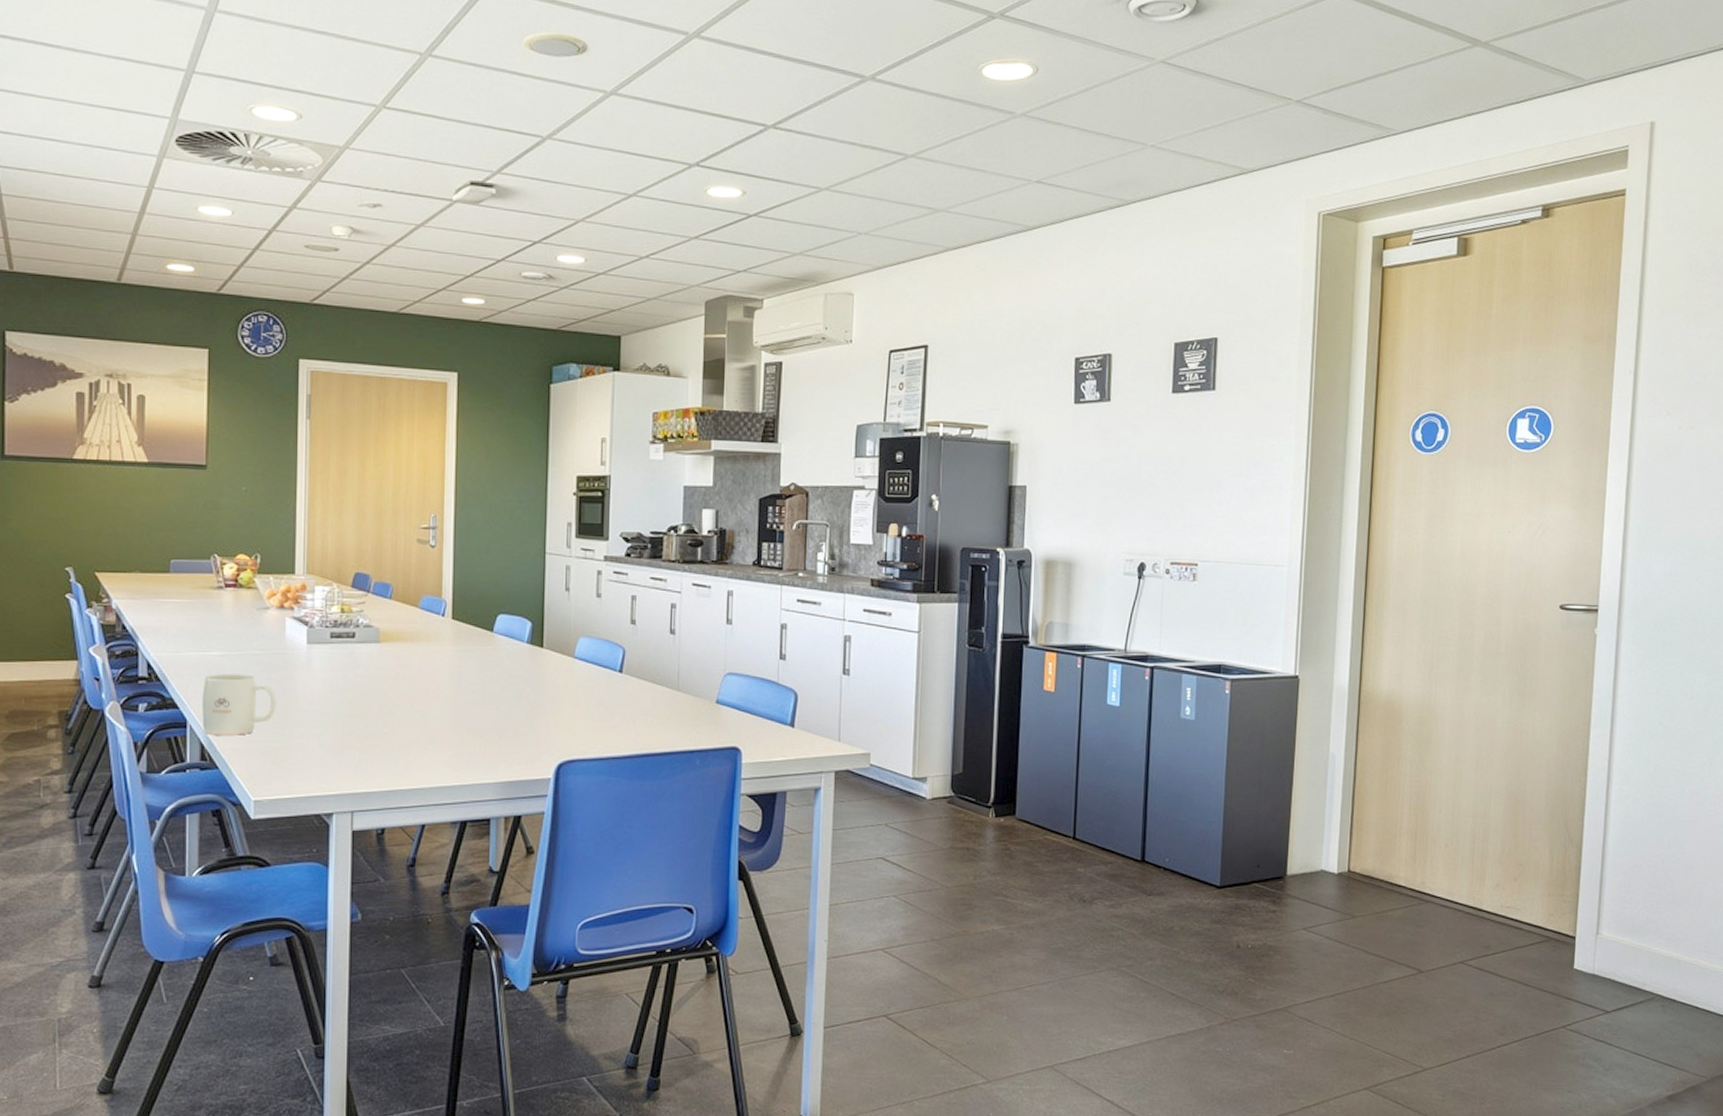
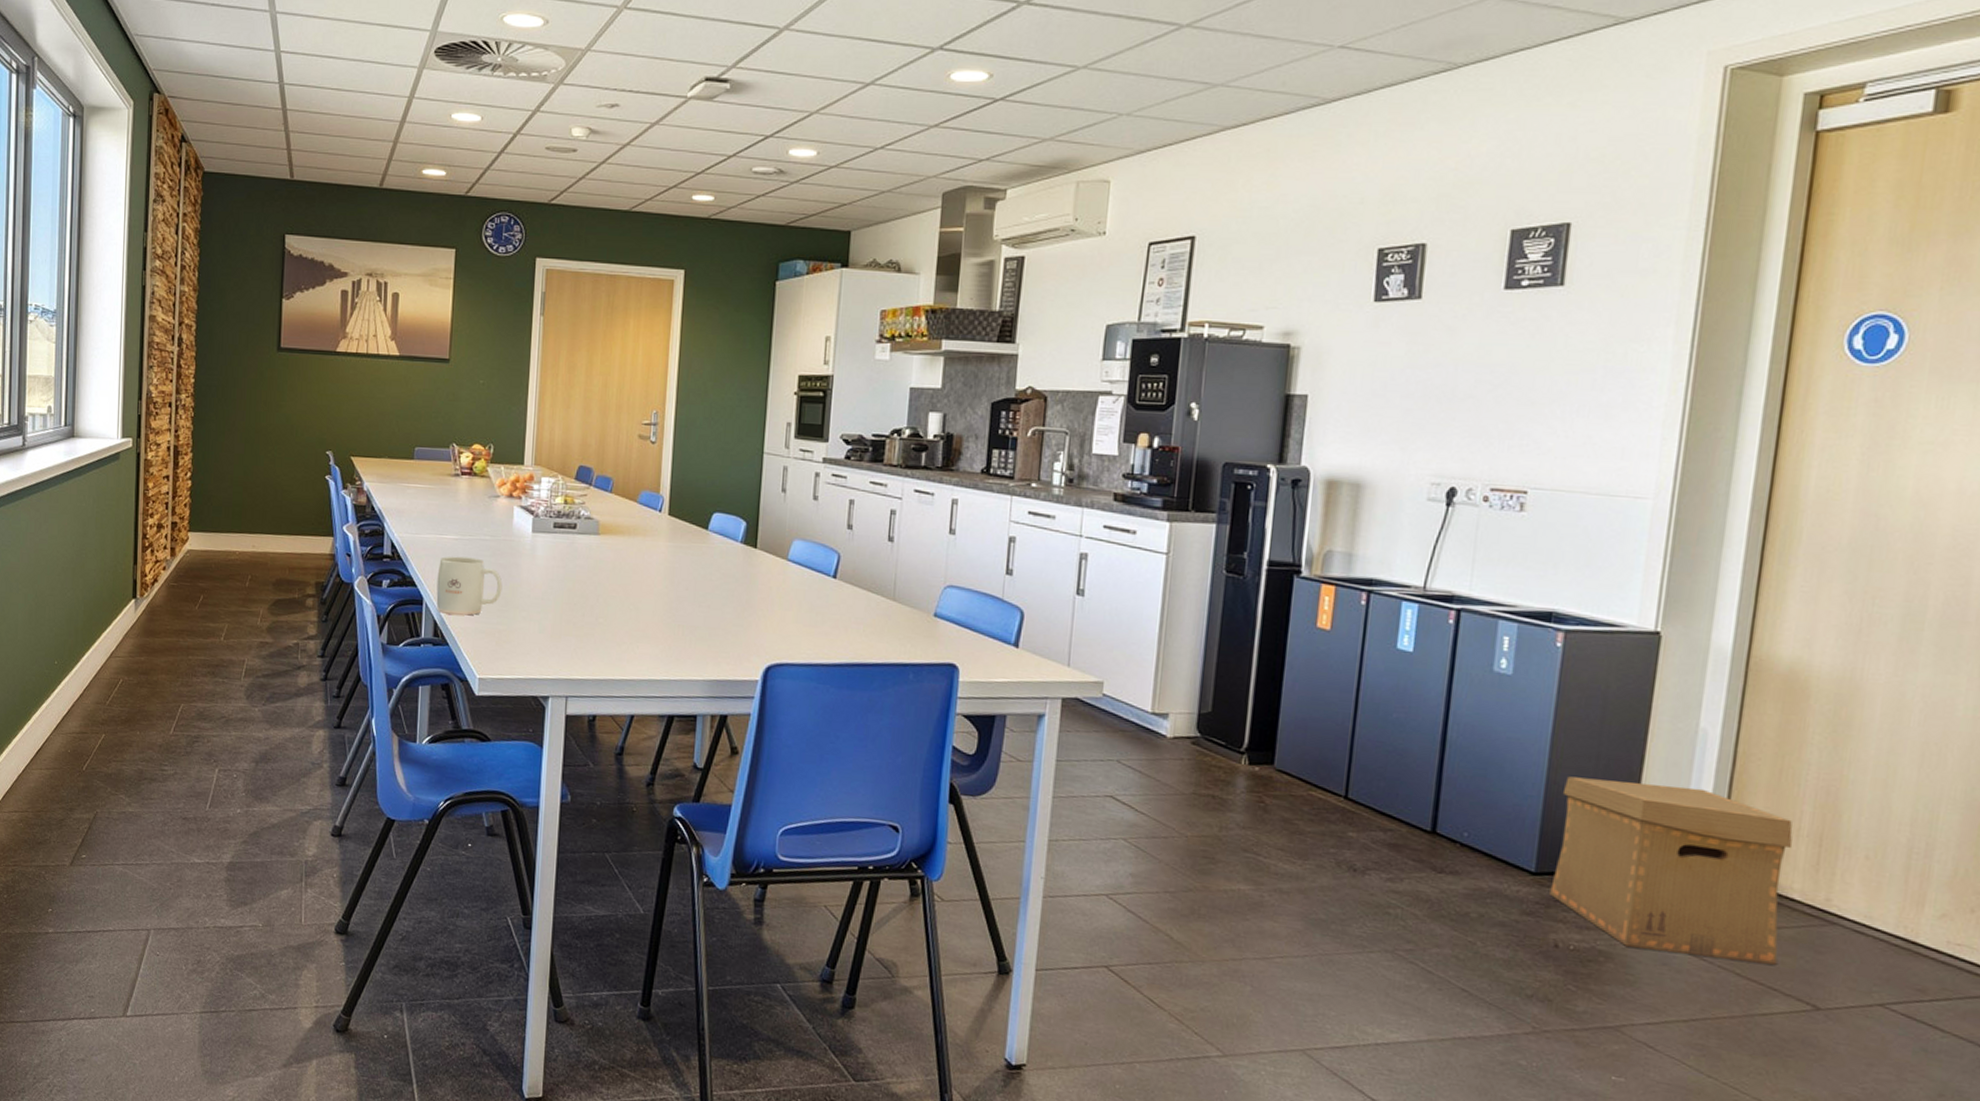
cardboard box: none [1231,802,1397,940] -> present [1549,776,1793,965]

